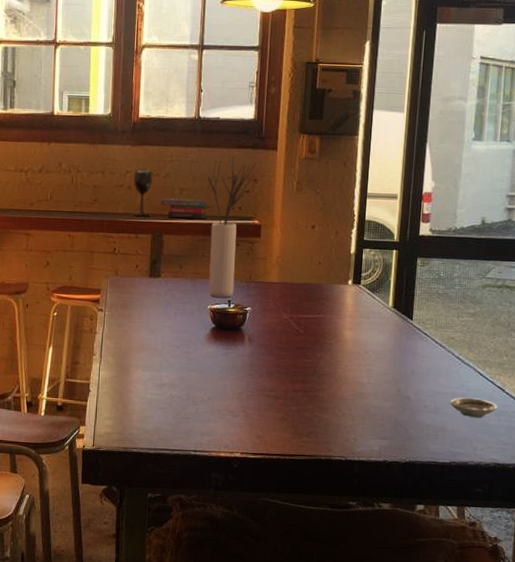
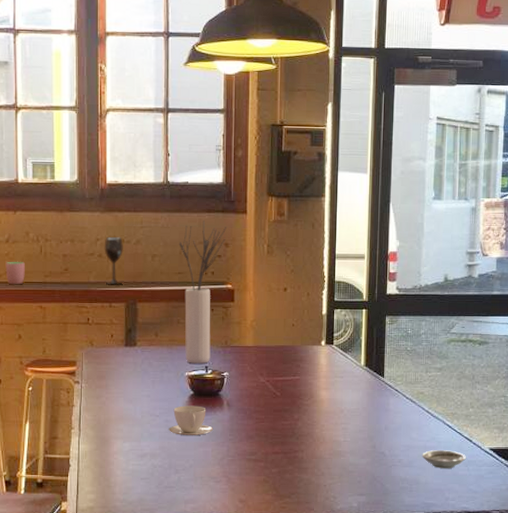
cup: none [37,190,56,213] -> present [5,261,25,284]
books: present [161,198,208,219] -> none [133,264,181,285]
teacup: none [188,338,234,369] -> present [169,405,214,436]

